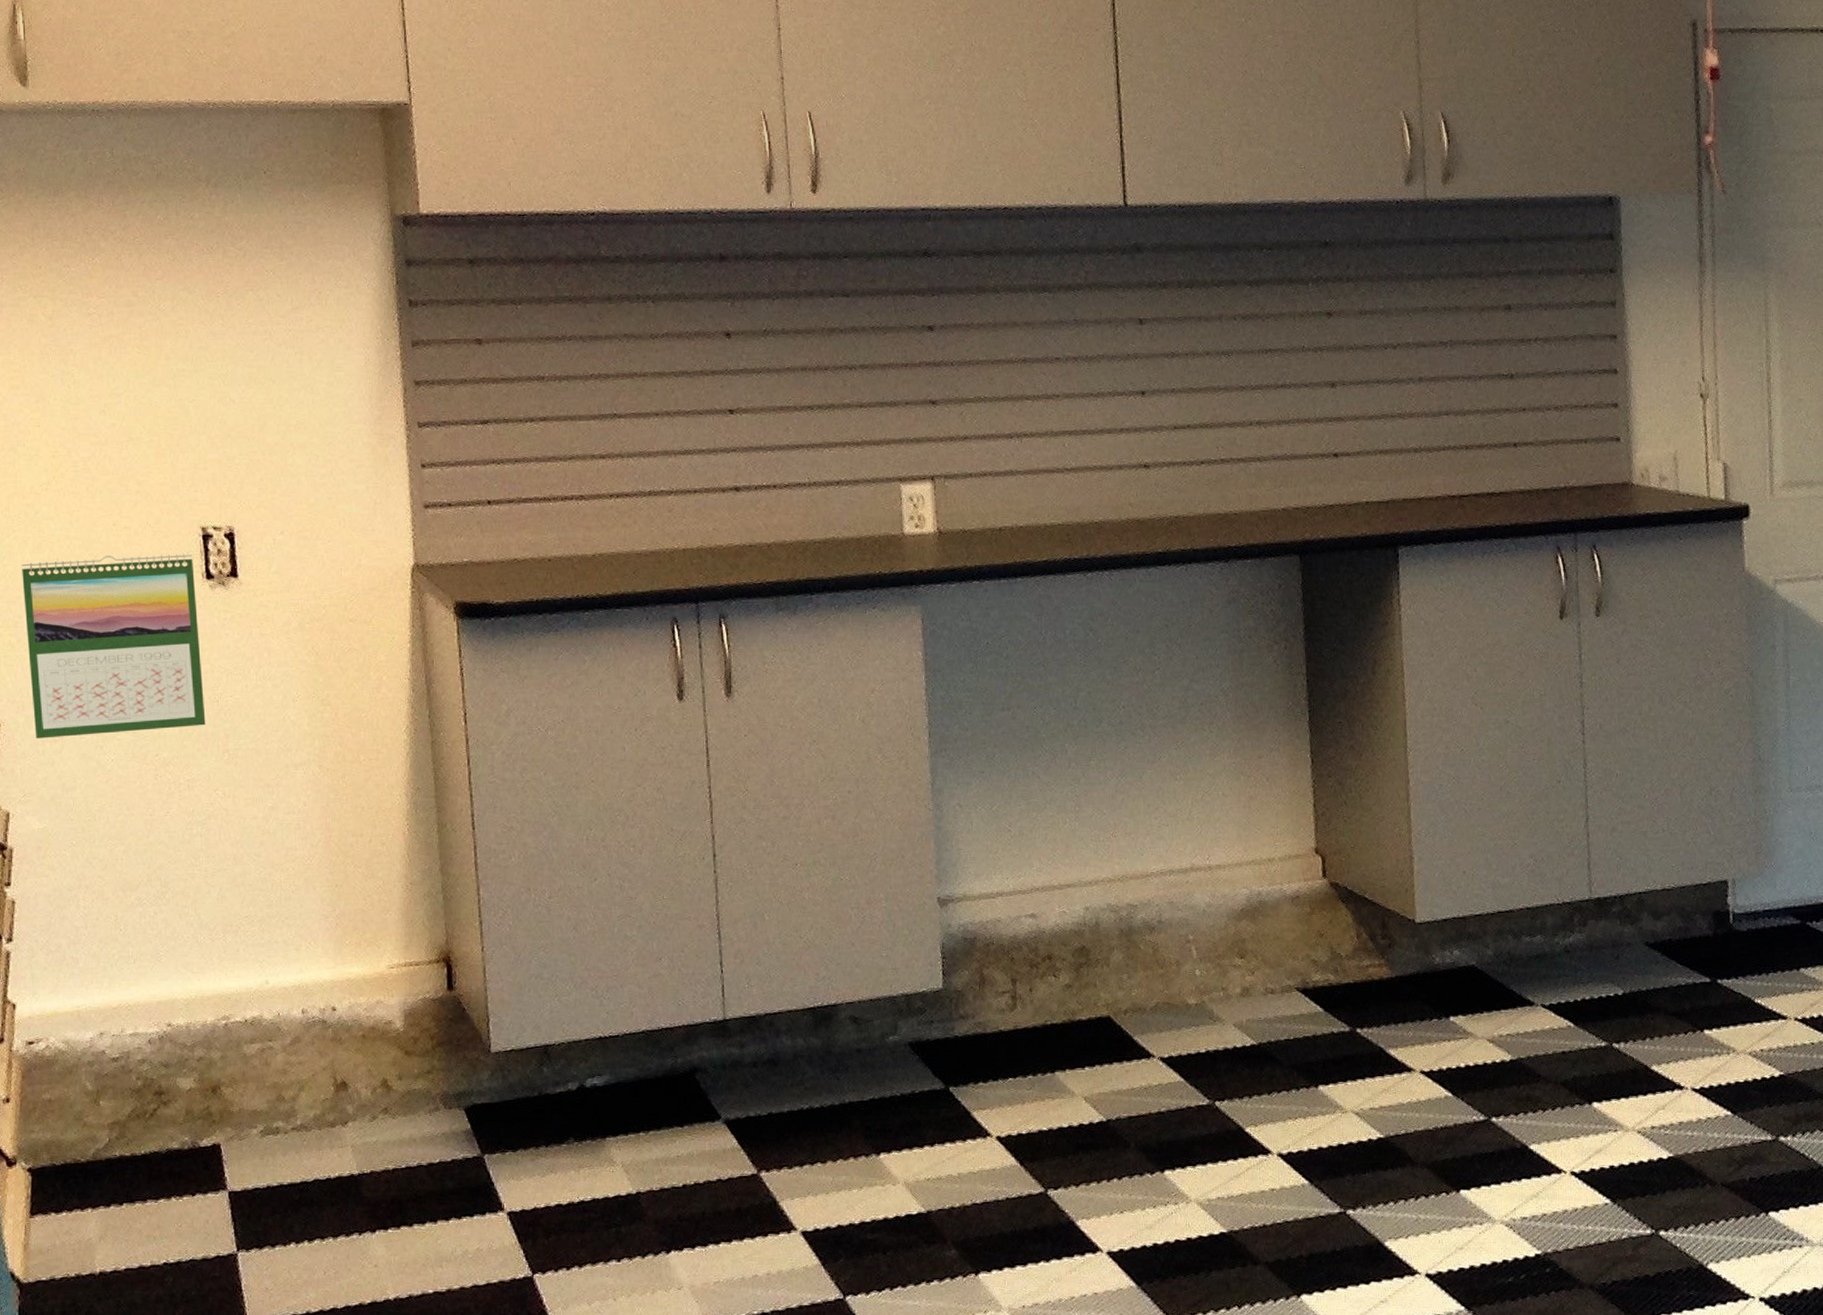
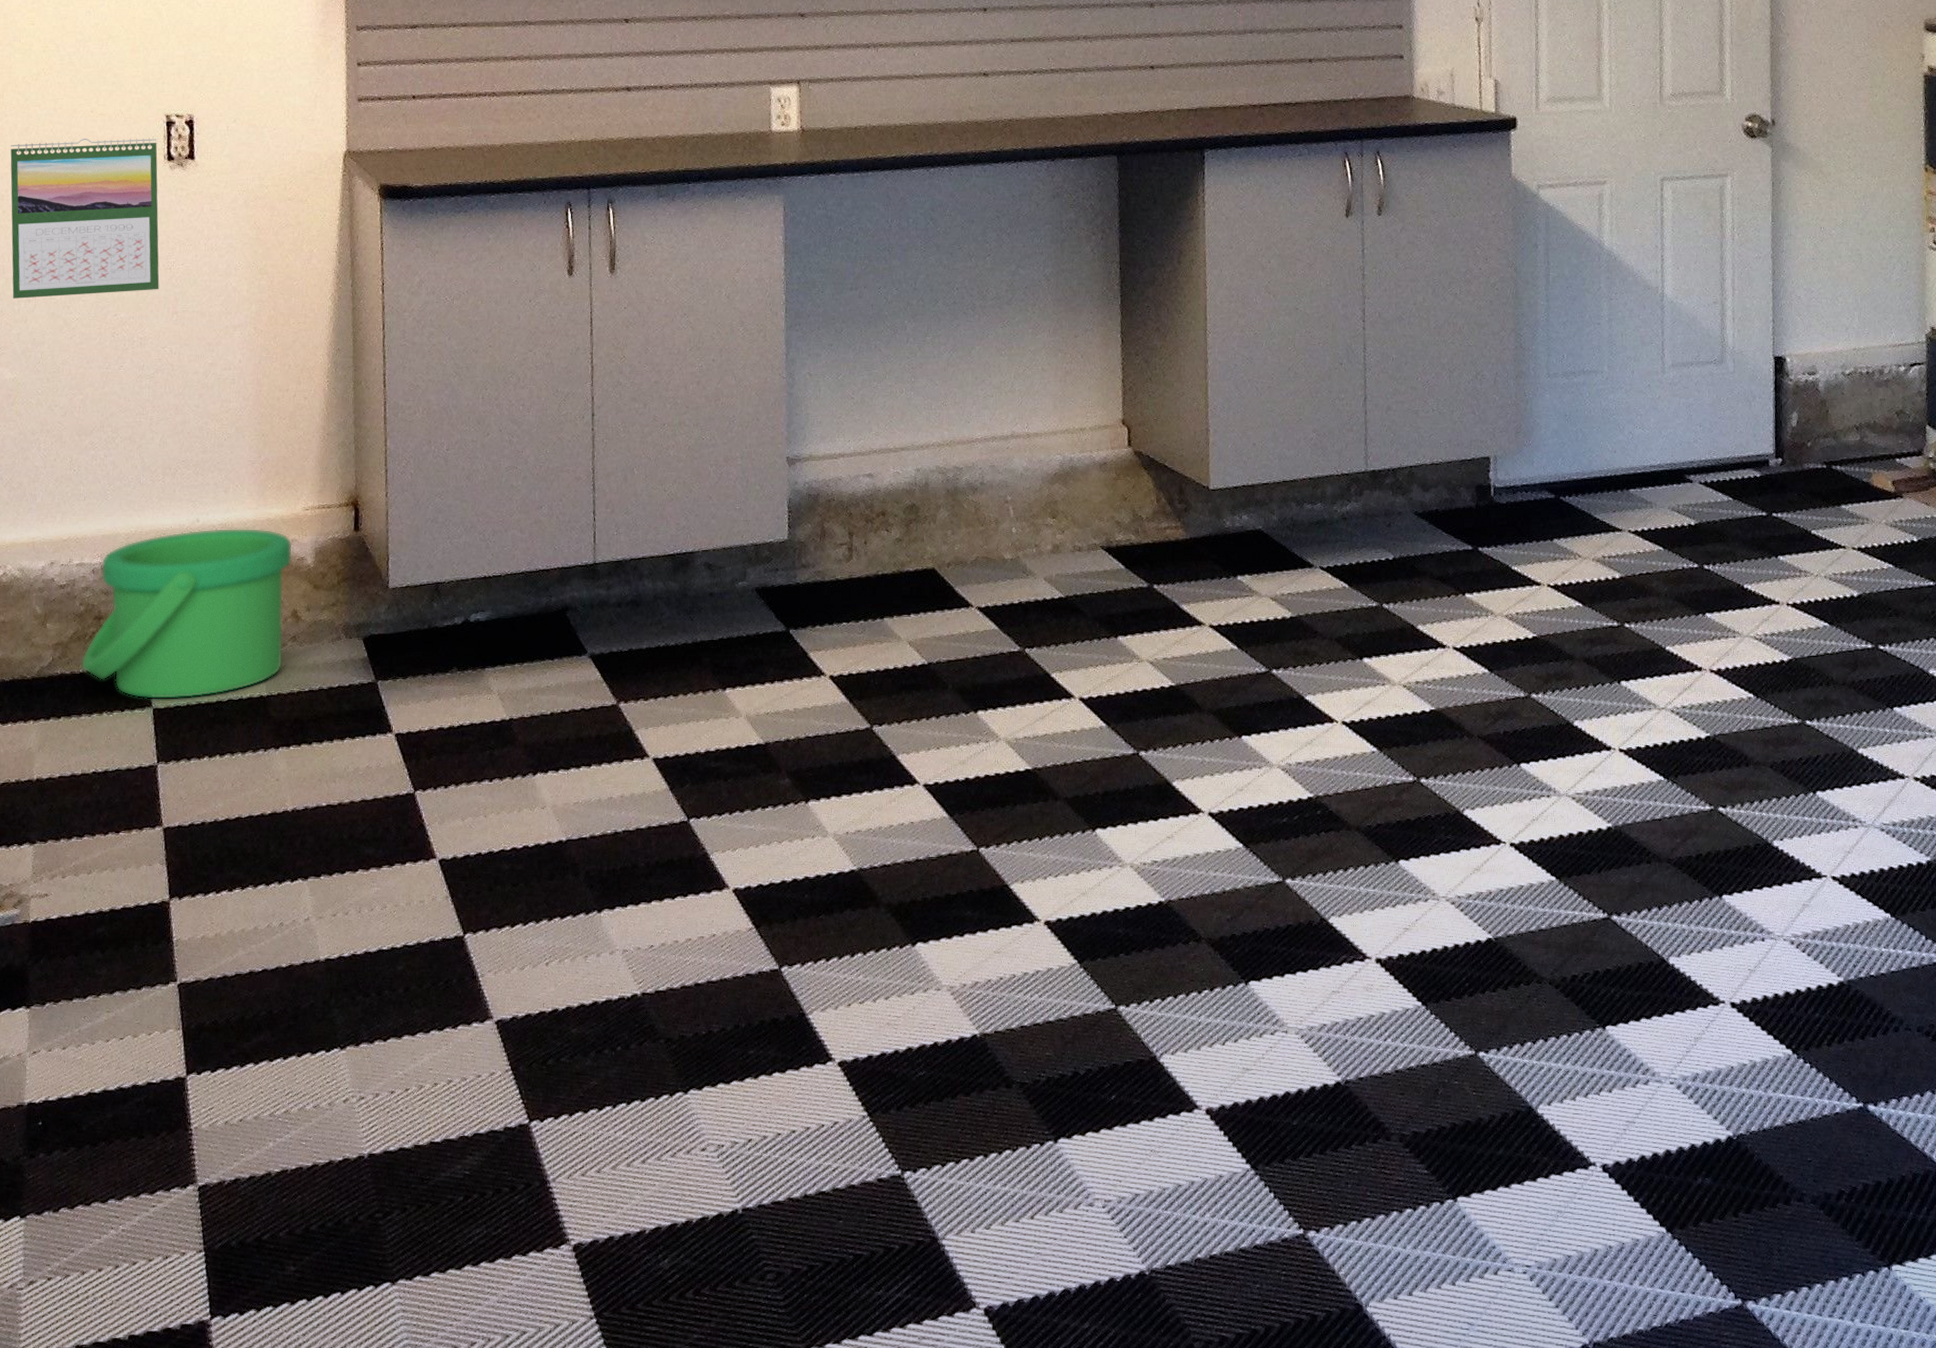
bucket: none [142,989,379,1182] -> present [80,528,293,700]

